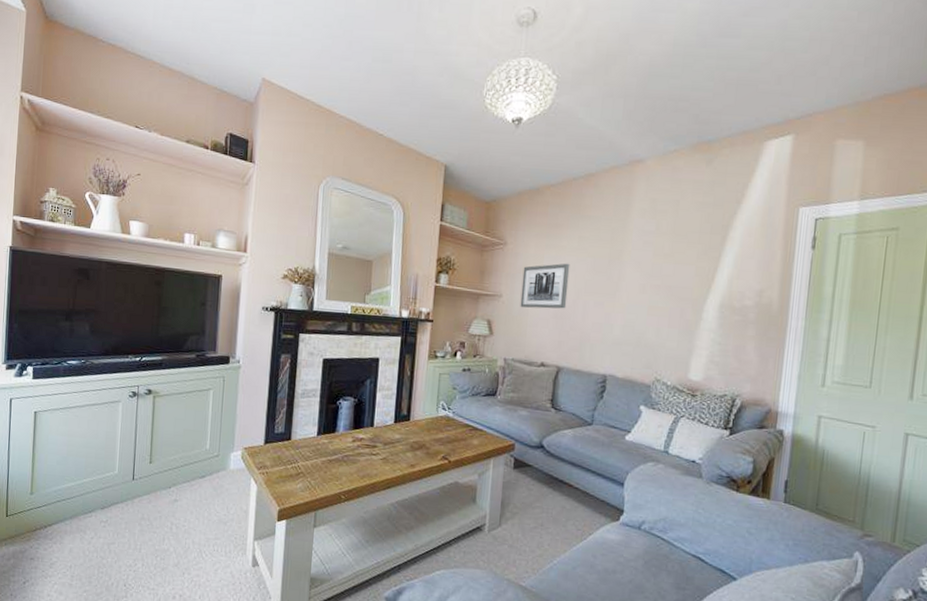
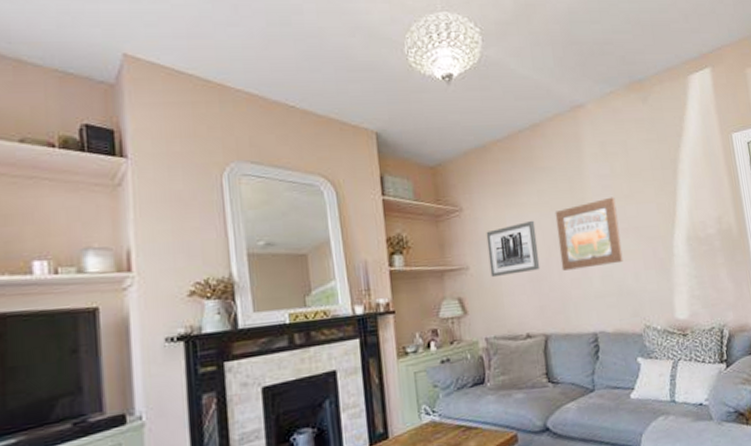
wall art: none [586,253,654,317] -> present [555,197,623,271]

